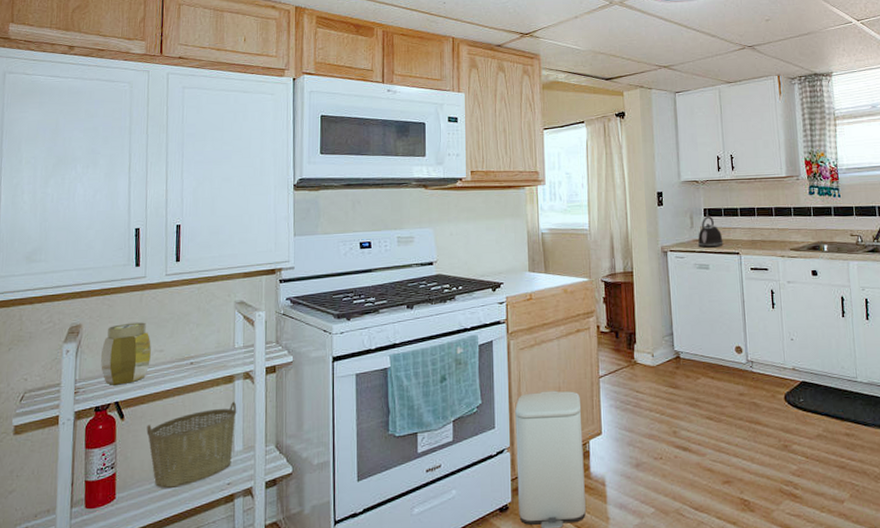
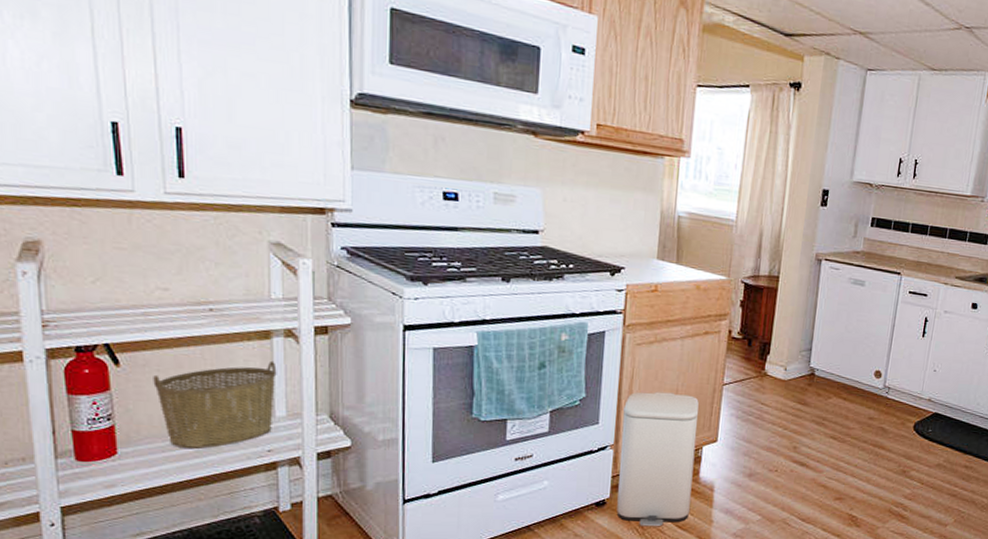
jar: present [101,322,151,385] -> none [77,248,151,324]
kettle: present [697,215,724,248] -> none [857,226,887,264]

